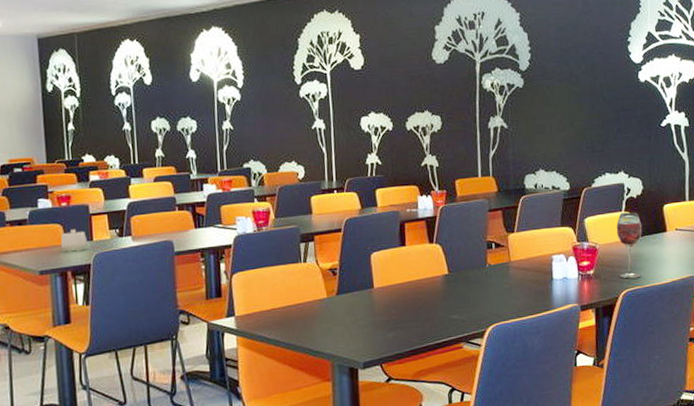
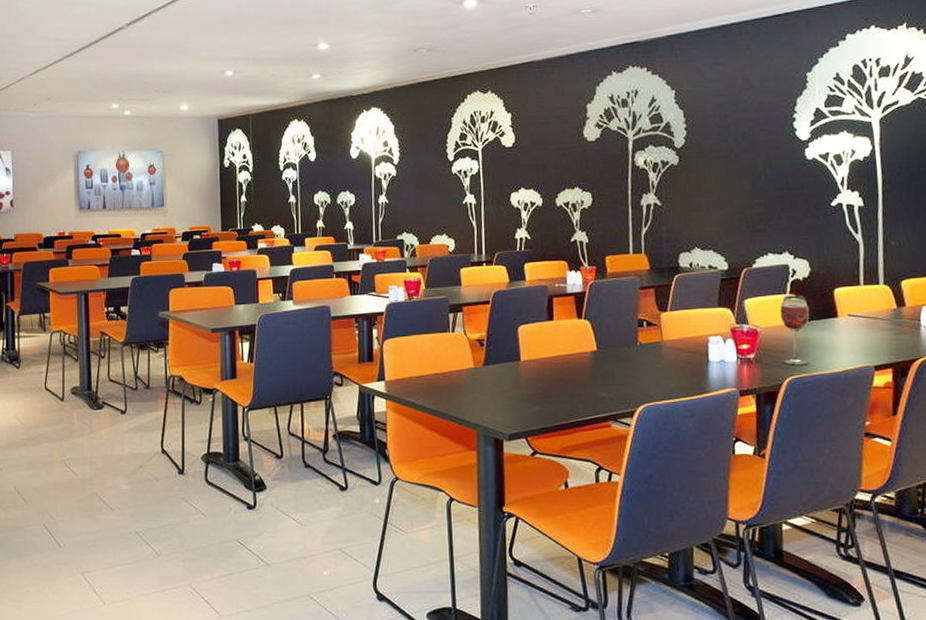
sugar bowl: present [61,229,88,252] -> none [231,291,254,313]

